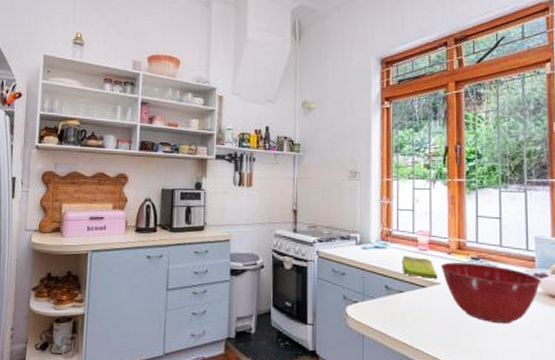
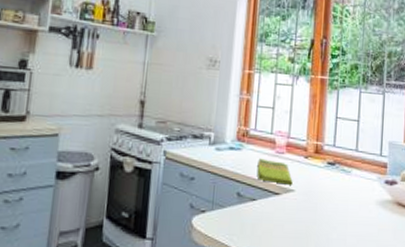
mixing bowl: present [440,262,541,324] -> none [296,167,391,234]

